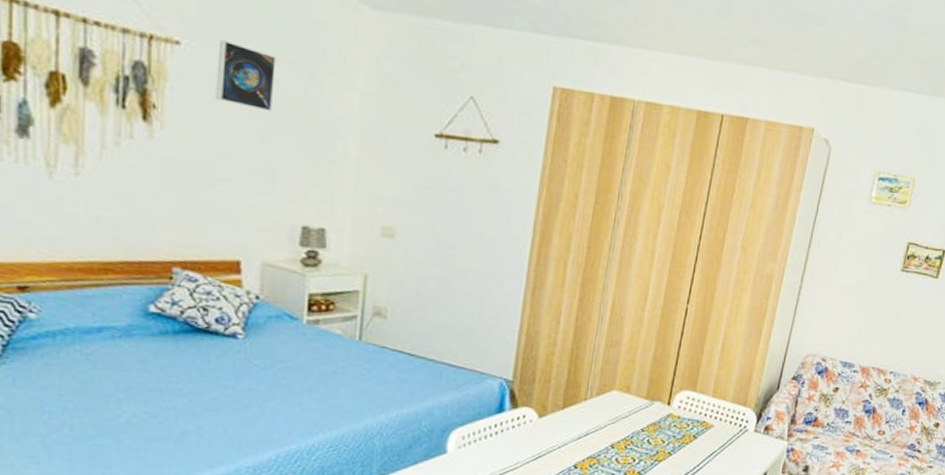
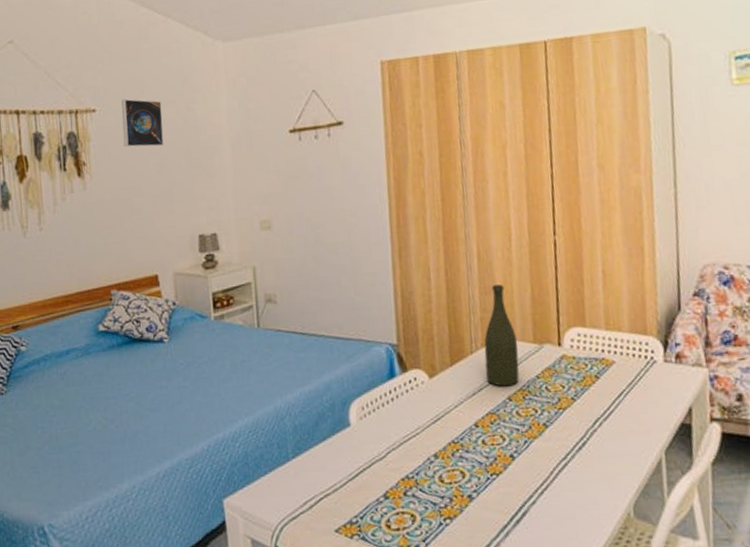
bottle: none [595,340,632,435] -> present [484,284,520,387]

